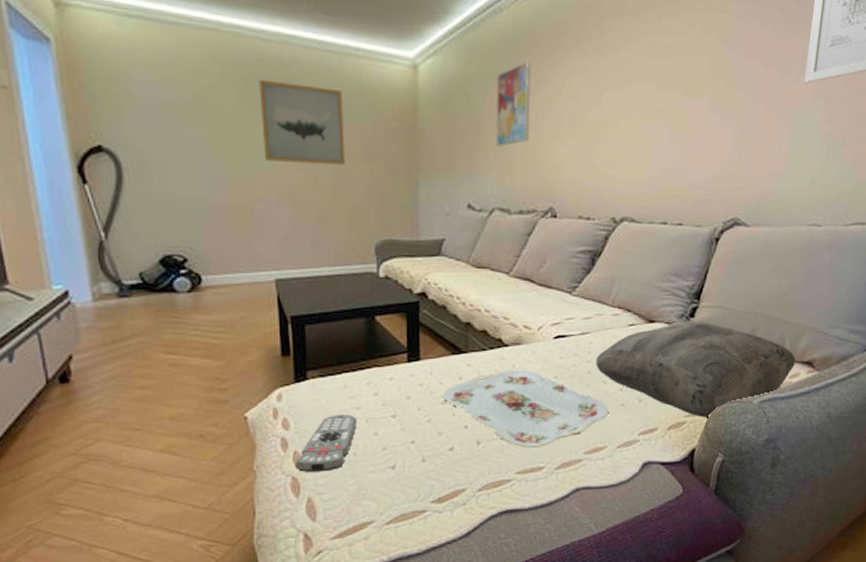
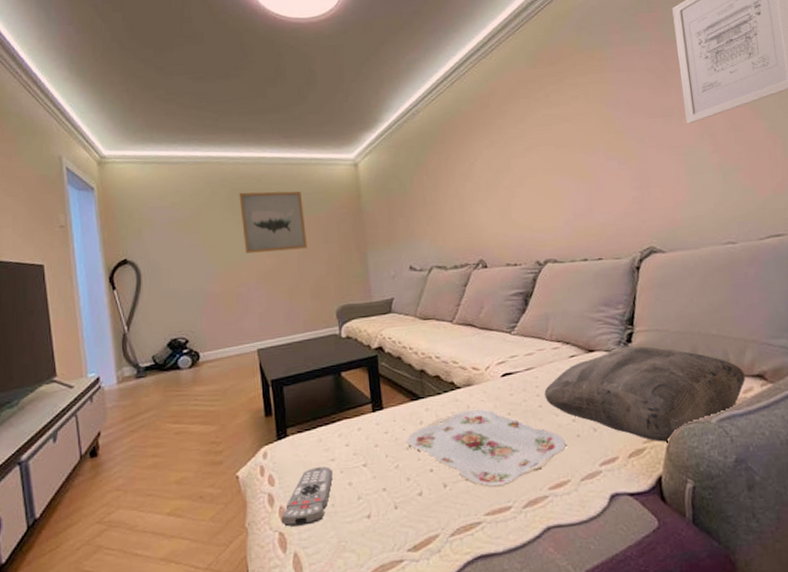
wall art: present [495,60,531,147] -> none [421,145,454,216]

